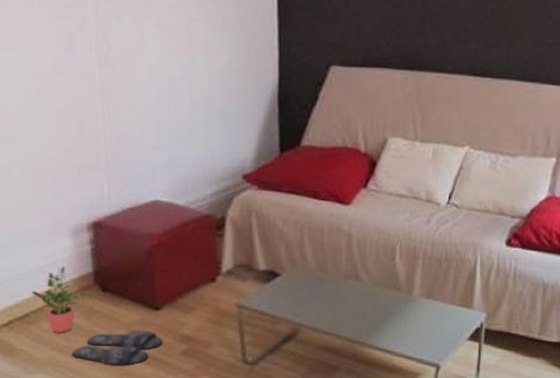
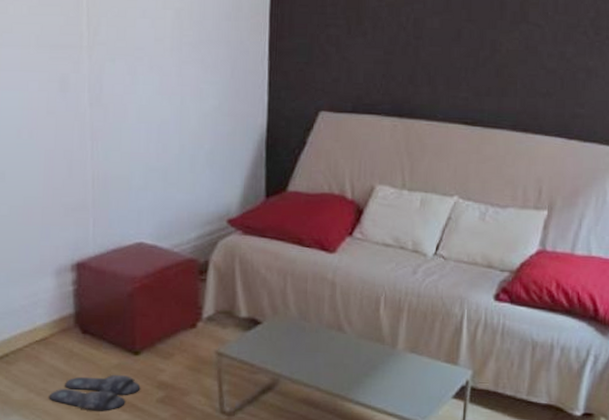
potted plant: present [31,267,96,333] -> none [12,307,75,375]

